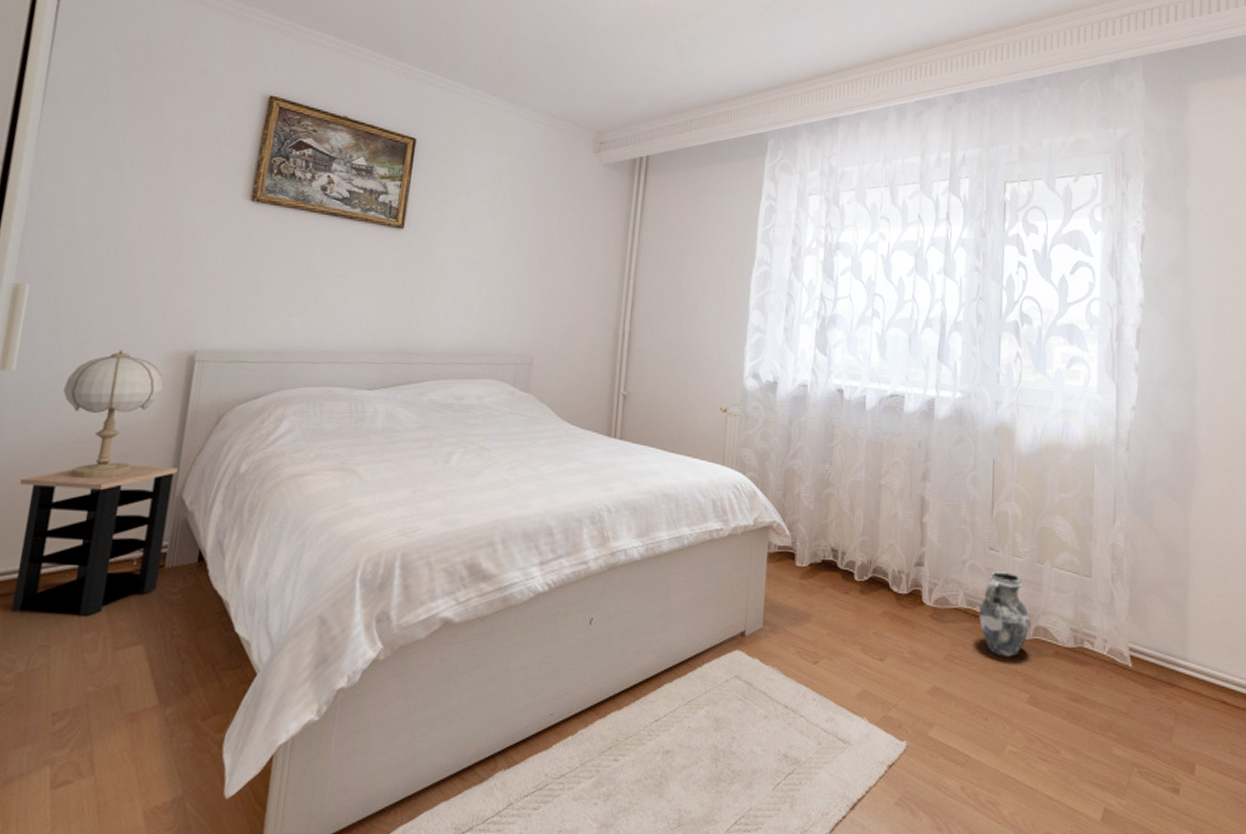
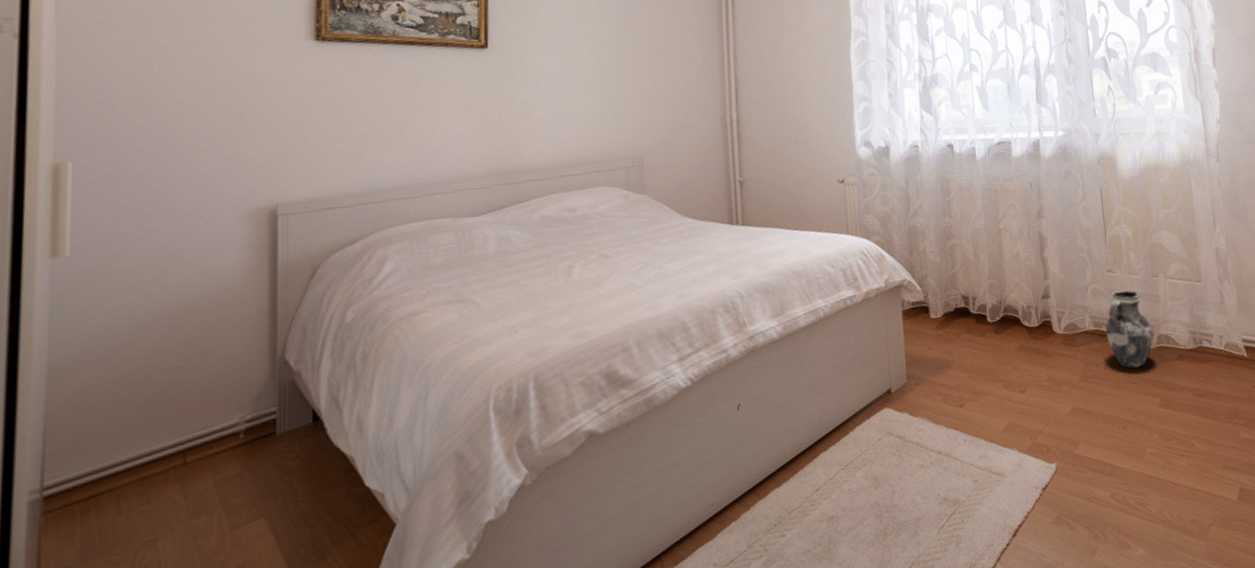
side table: present [11,464,178,618] -> none [93,329,275,512]
table lamp: present [62,350,164,478] -> none [129,216,245,358]

